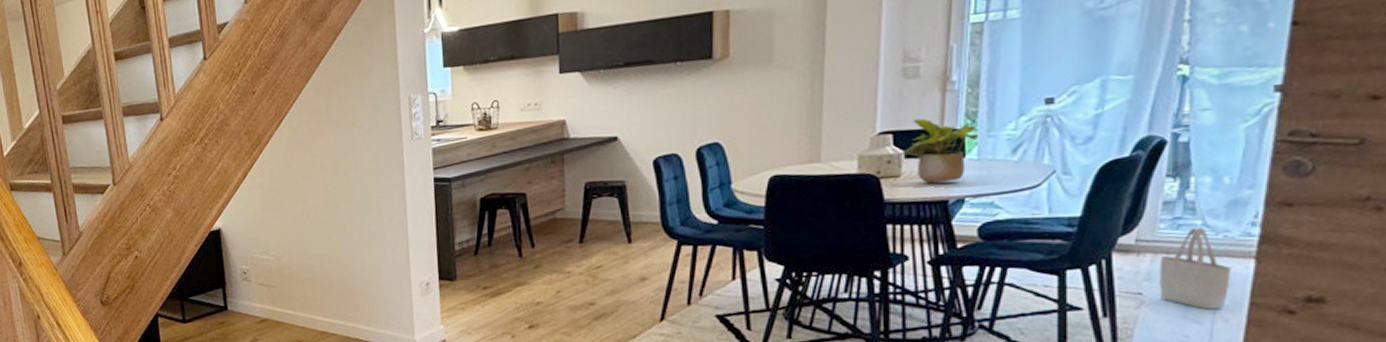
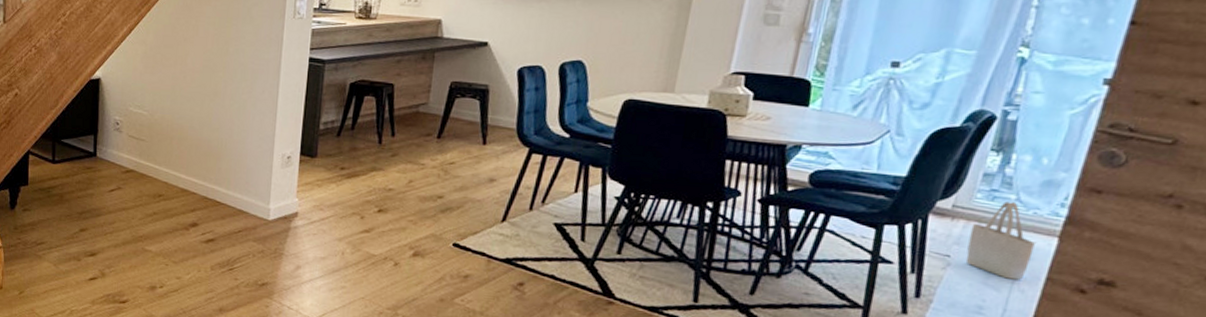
potted plant: present [899,118,978,184] -> none [748,64,825,128]

